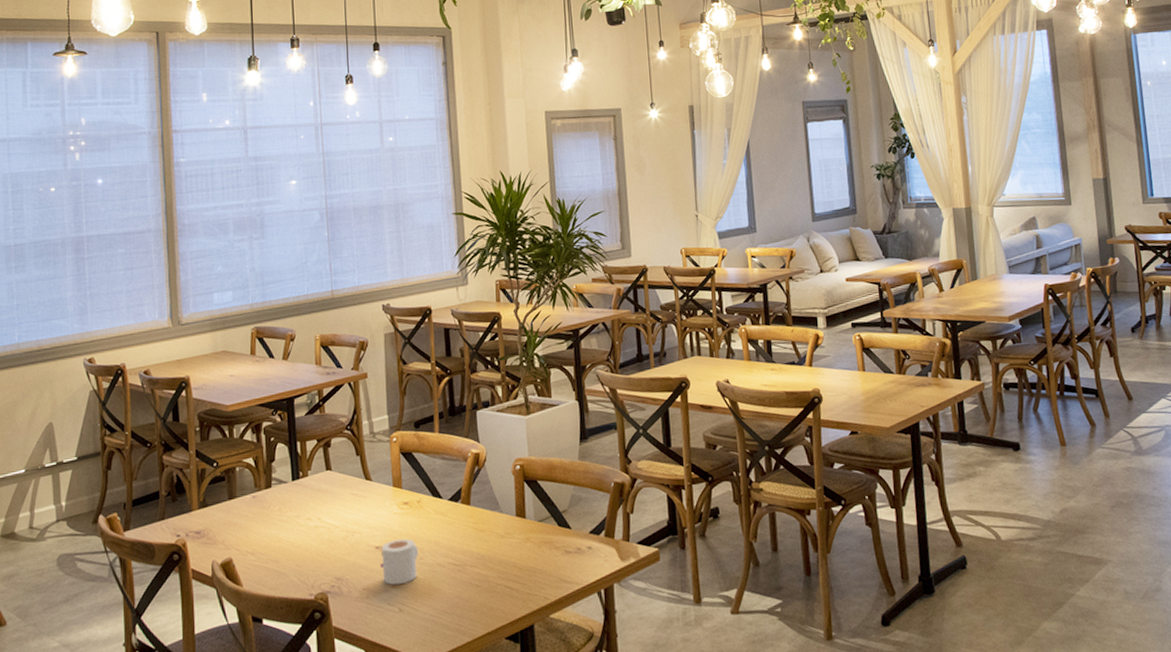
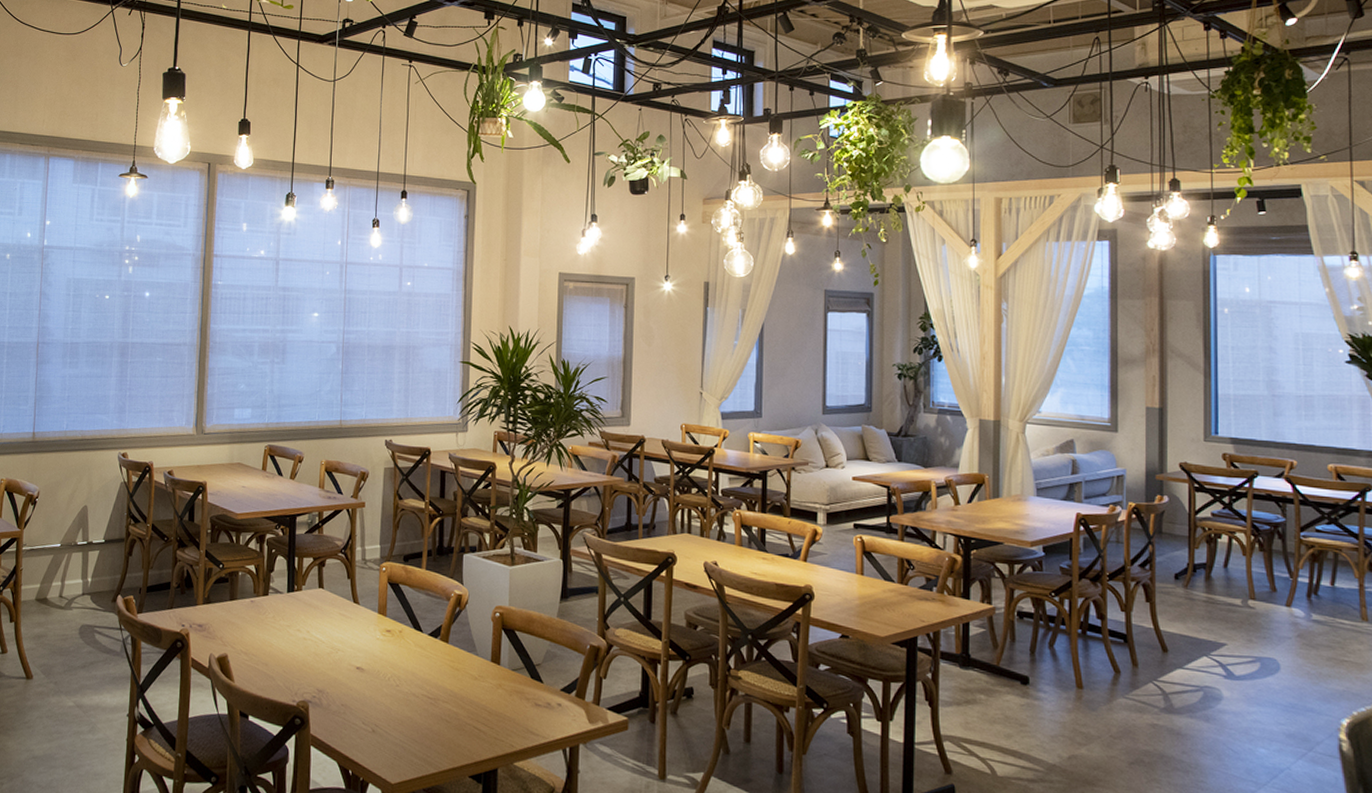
mug: present [380,538,419,586] -> none [359,663,396,707]

